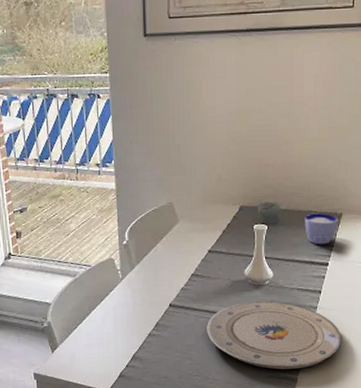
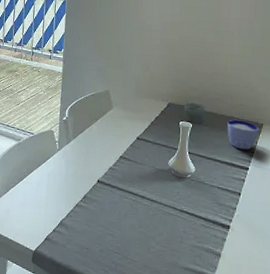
plate: present [207,301,342,370] -> none [129,191,260,267]

